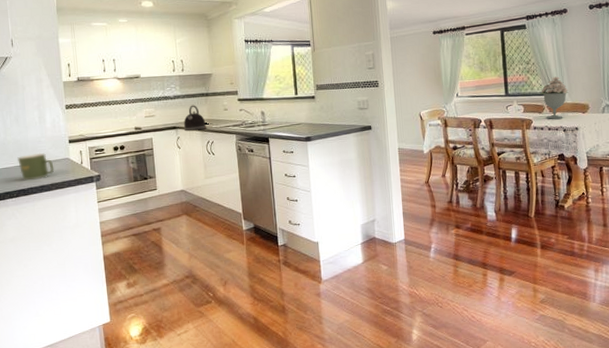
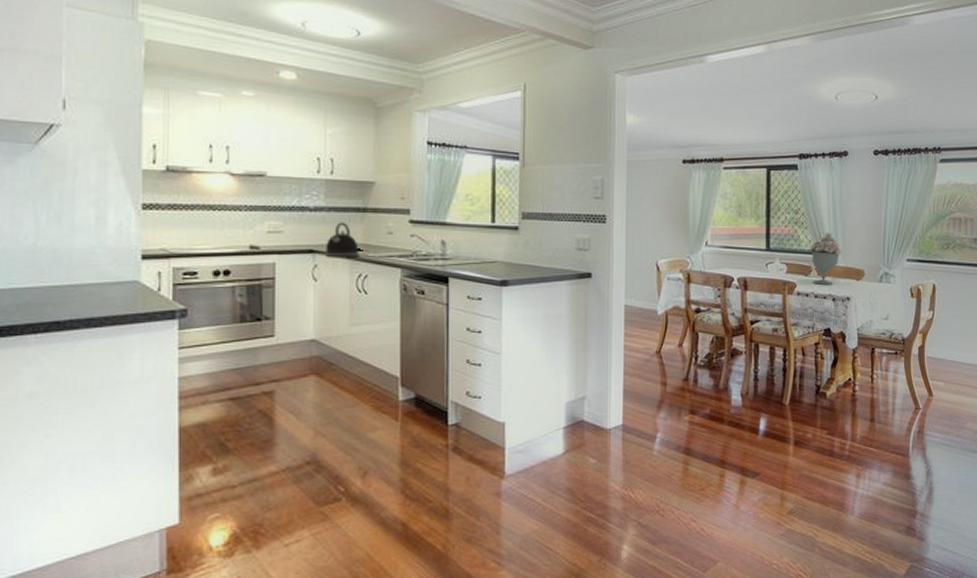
mug: present [17,152,55,181] -> none [53,269,113,309]

